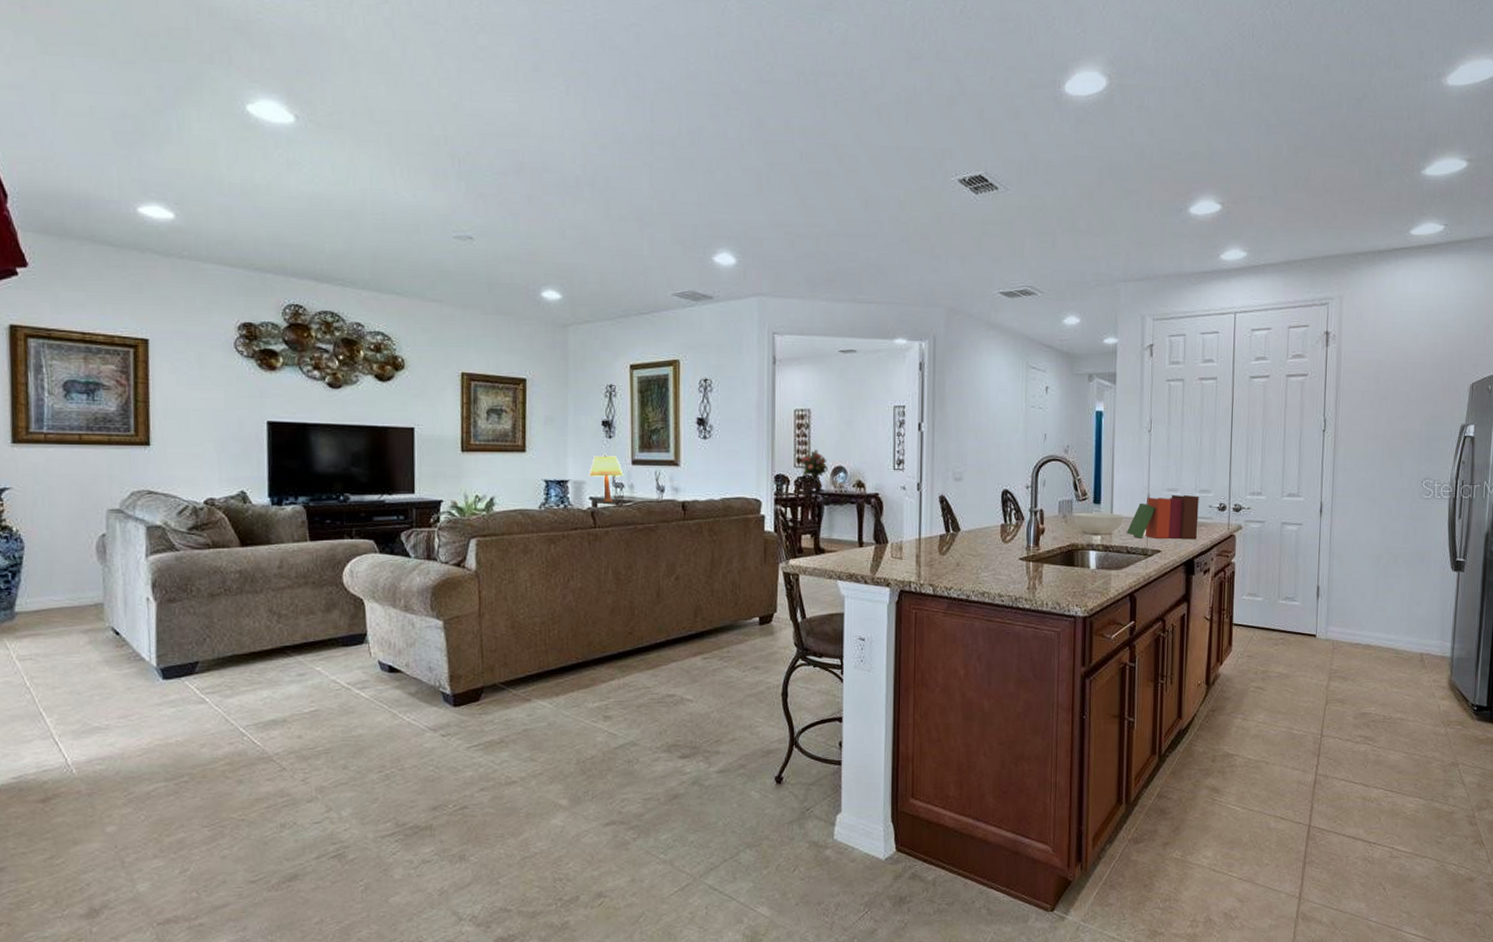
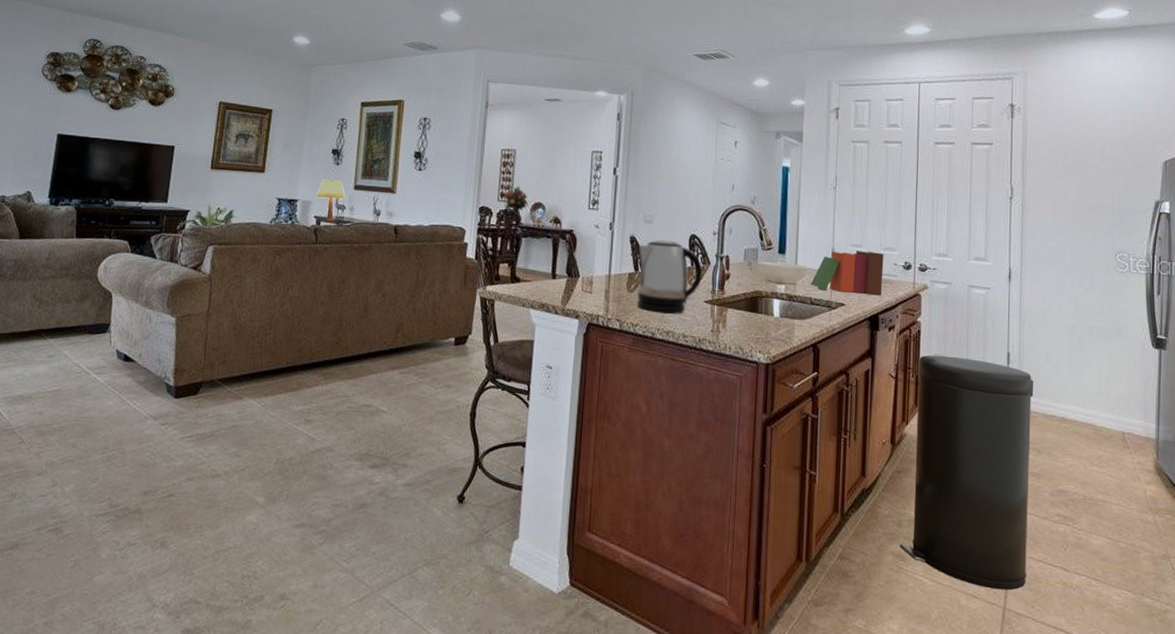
kettle: none [949,497,1017,574] -> present [636,239,703,314]
pedal bin: none [1214,594,1341,810] -> present [900,355,1033,590]

